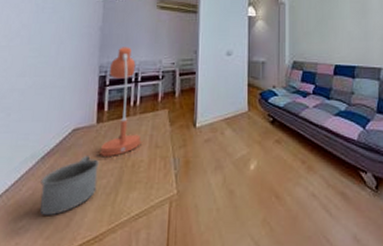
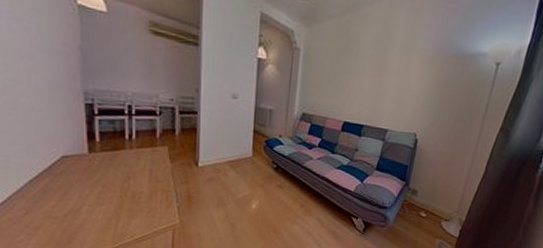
mug: present [40,156,100,216] -> none [33,183,97,234]
desk lamp: present [99,47,142,156] -> none [95,73,141,186]

